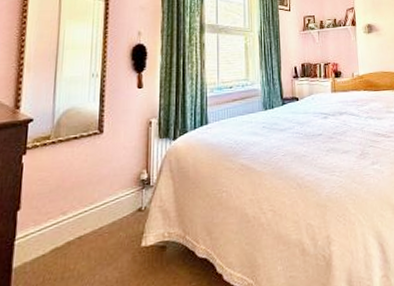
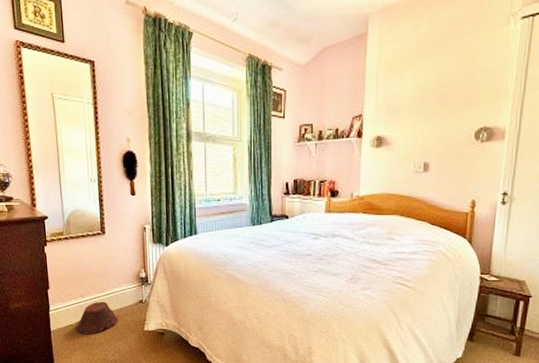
woven basket: none [49,216,109,267] -> present [76,301,119,335]

